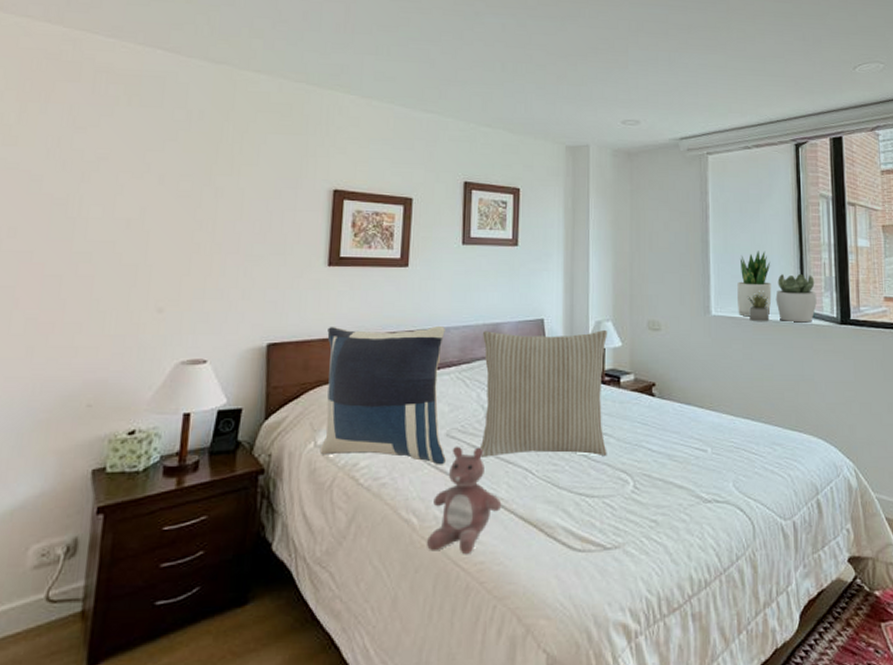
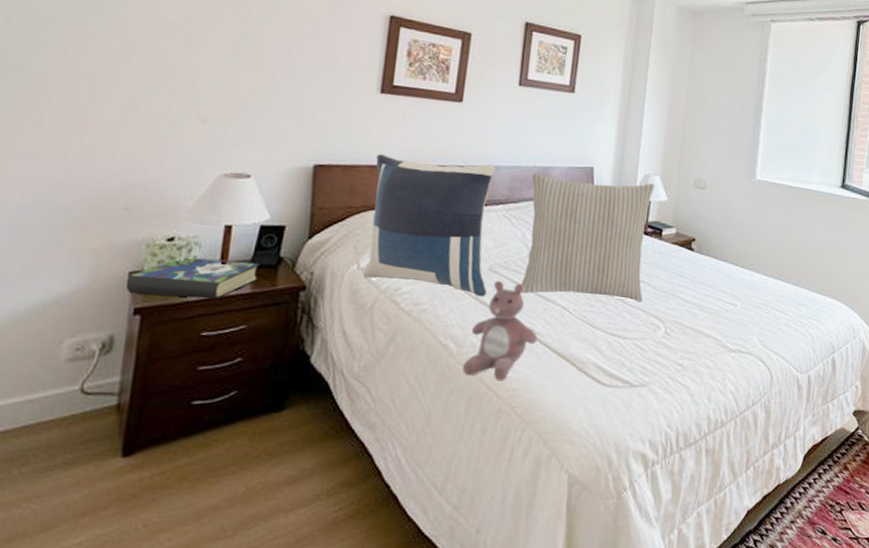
book: none [89,449,219,492] -> present [125,258,261,300]
planter: present [737,250,772,317] -> none [781,122,819,185]
succulent plant: present [748,291,771,322] -> none [792,161,814,191]
succulent plant: present [775,273,817,323] -> none [818,147,858,196]

